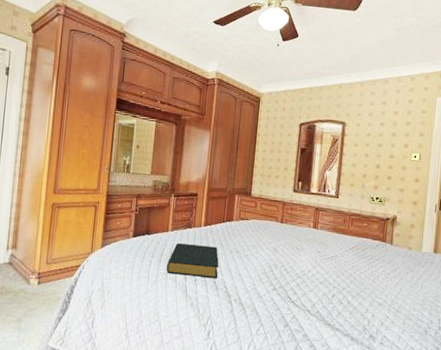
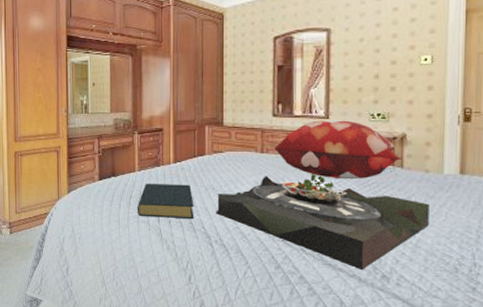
serving tray: none [237,243,410,330] -> present [216,174,429,270]
decorative pillow: none [292,198,393,252] -> present [274,120,403,180]

